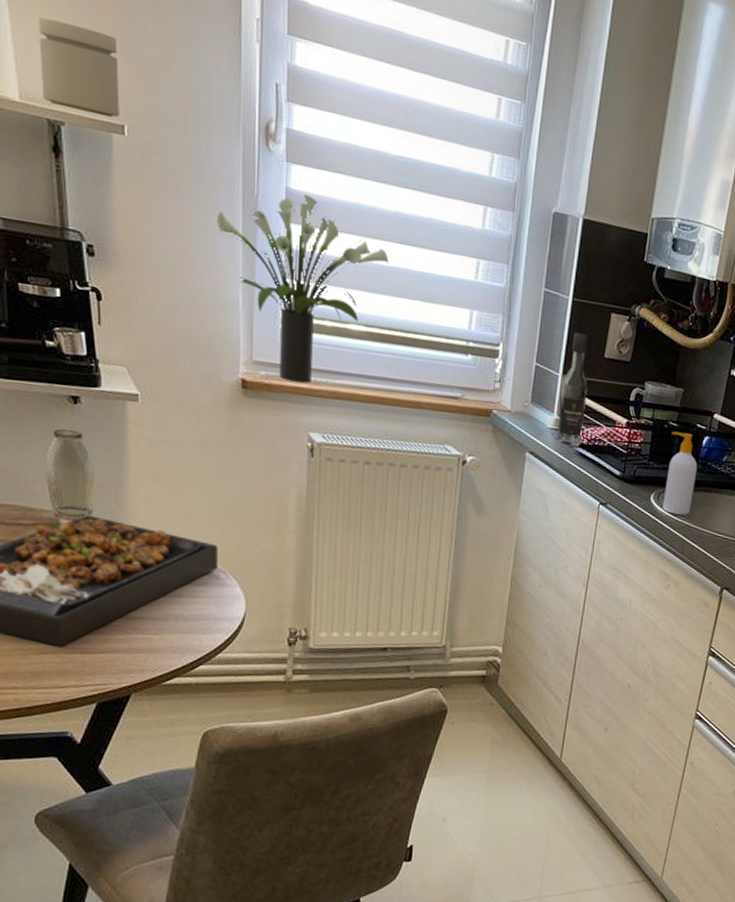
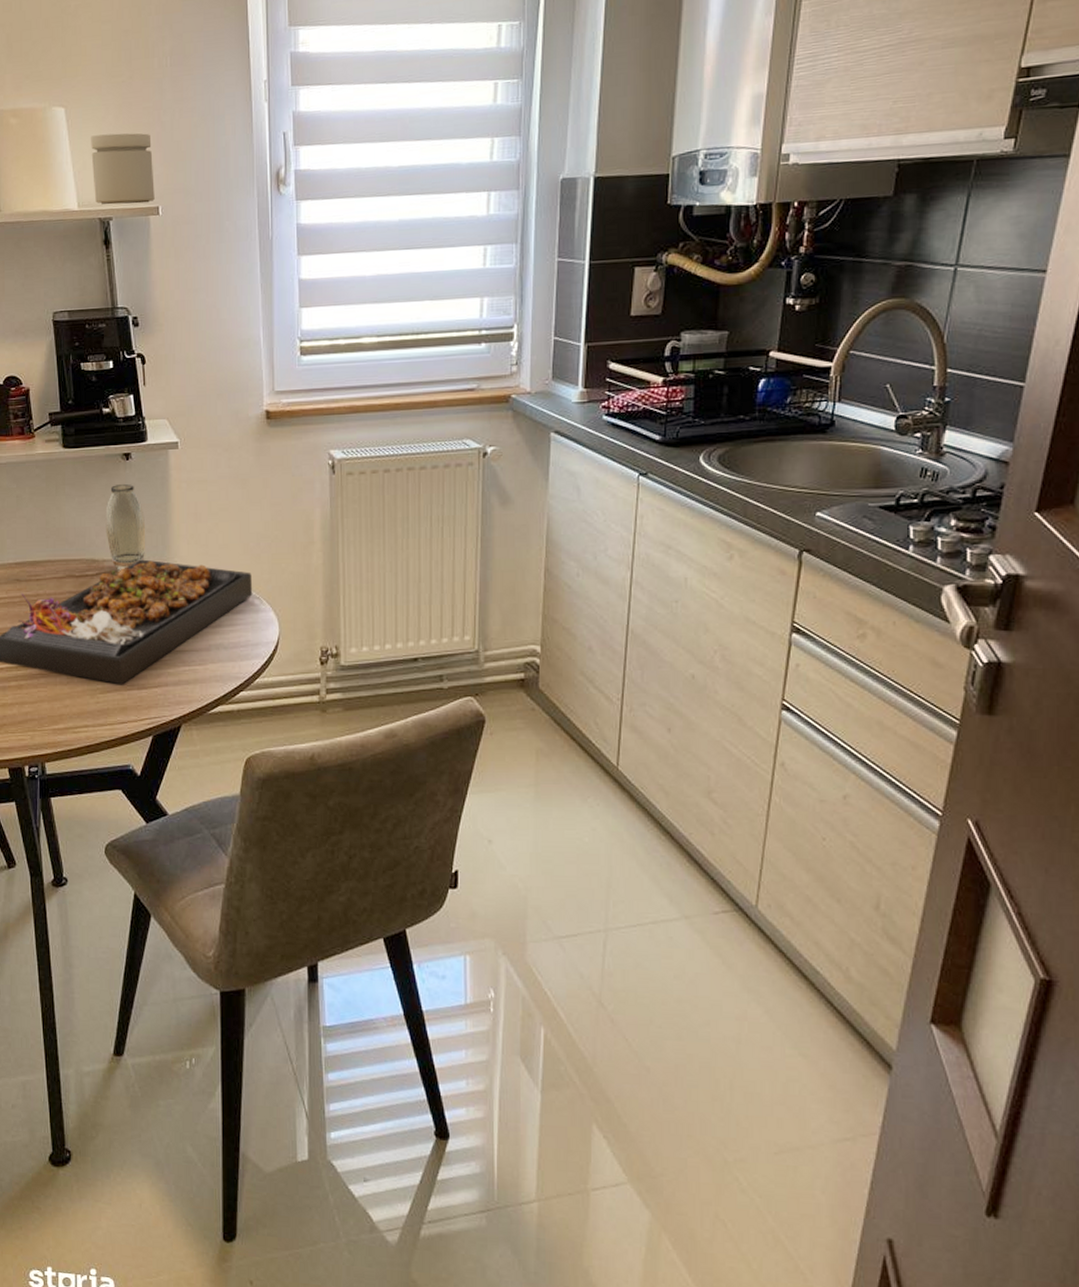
potted plant: present [217,194,389,384] -> none [238,225,396,405]
bottle: present [556,332,588,447] -> none [583,295,614,418]
soap bottle: present [662,431,698,516] -> none [715,379,755,473]

